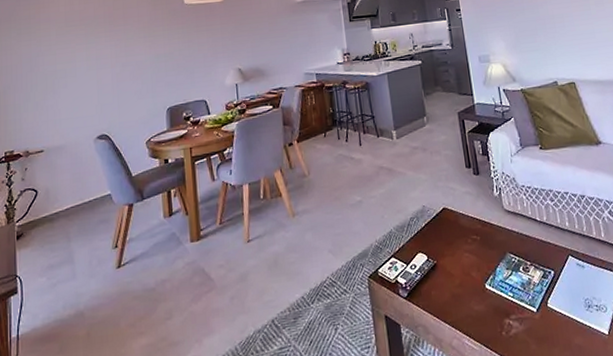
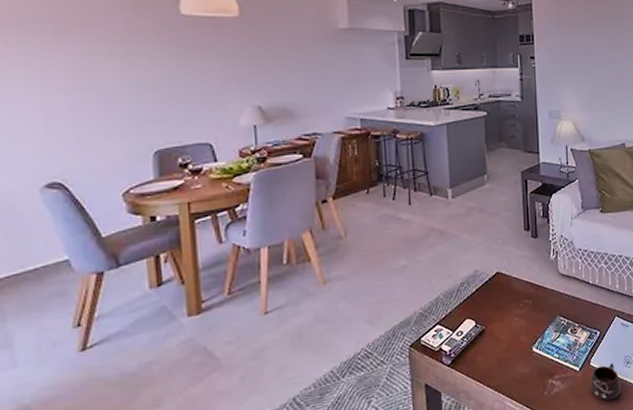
mug: none [549,305,586,347] -> present [589,363,621,401]

